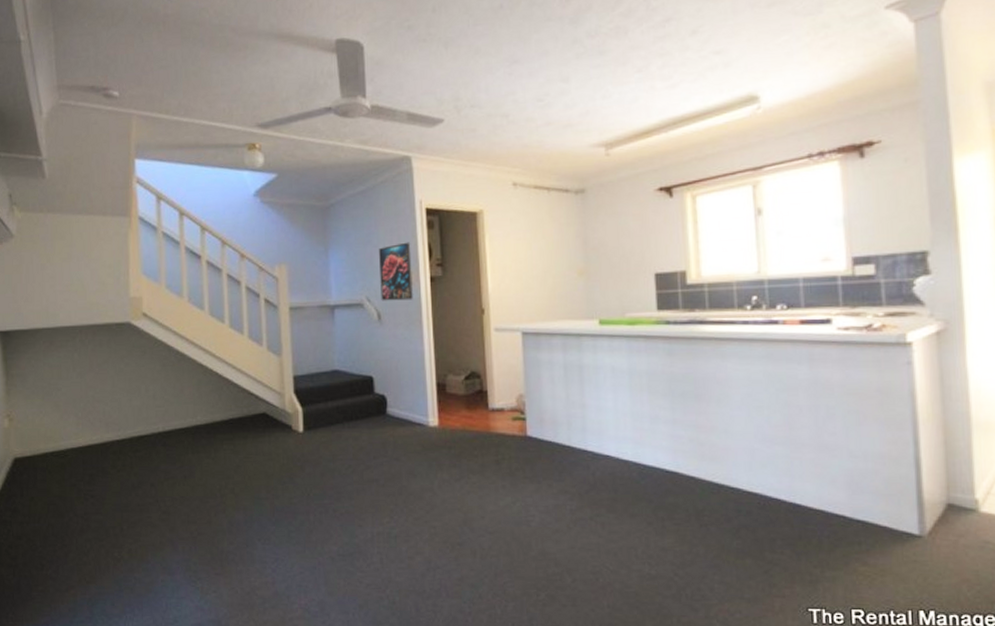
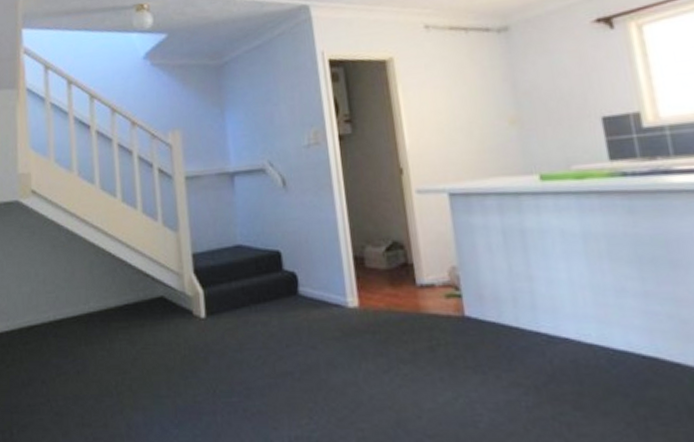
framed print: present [379,242,413,301] -> none [280,98,321,165]

